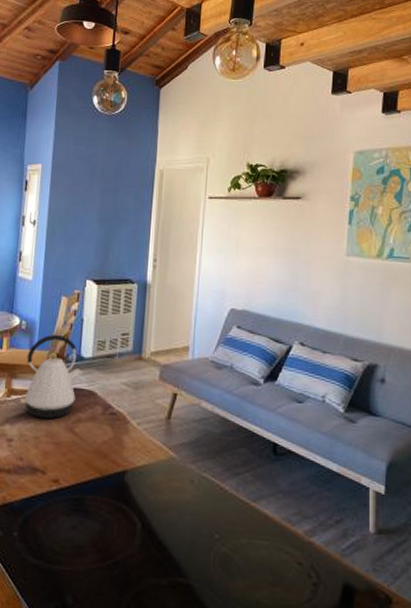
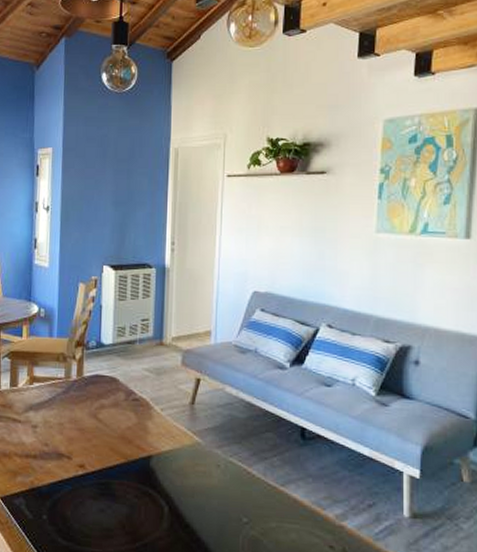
kettle: present [20,334,83,418] -> none [42,321,104,405]

